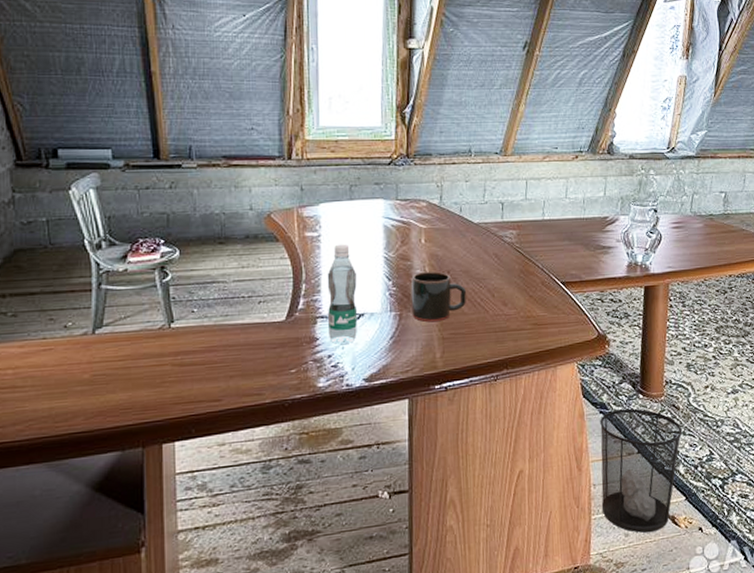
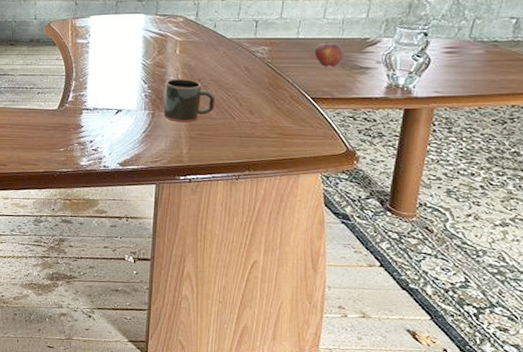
bottle: present [327,244,358,344] -> none [92,50,117,133]
fruit: none [560,222,588,248] -> present [314,41,344,66]
waste bin: present [600,408,683,533] -> none [335,222,434,342]

